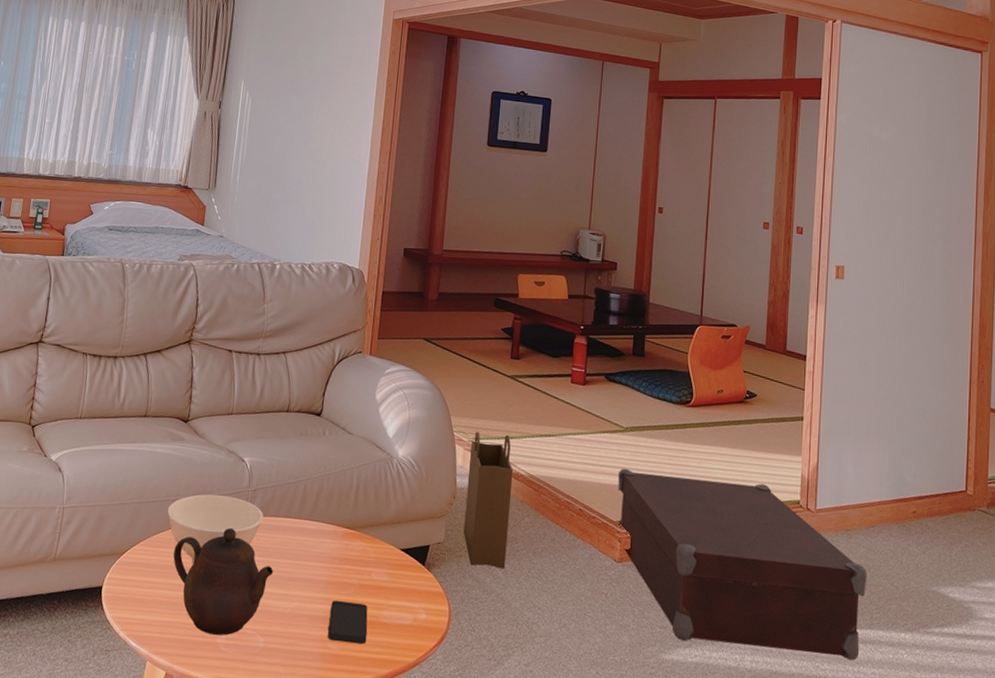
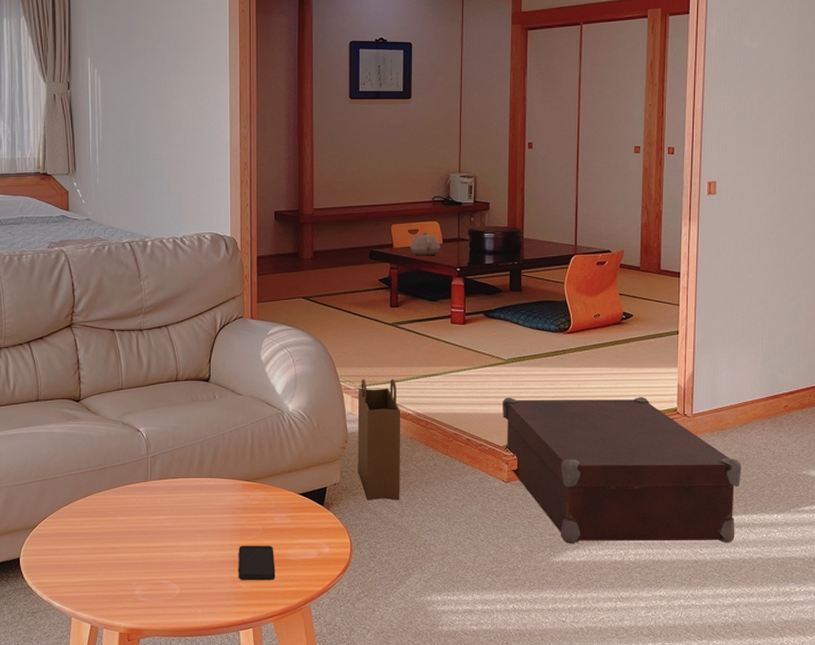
bowl: present [167,494,263,564] -> none [71,465,165,529]
teapot: present [173,527,274,636] -> none [83,492,181,588]
teapot: none [535,284,566,310] -> present [410,231,440,256]

